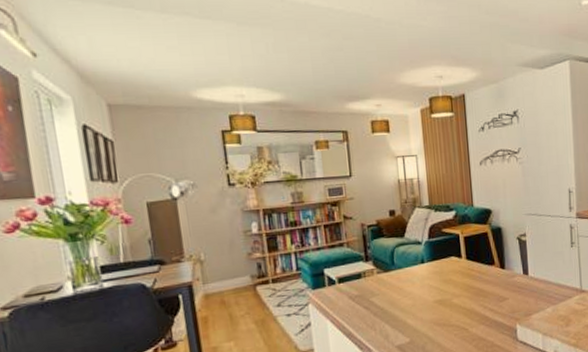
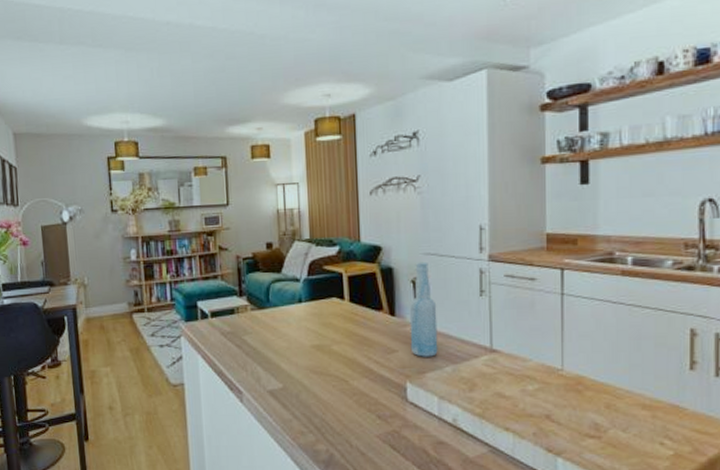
bottle: none [517,221,541,302] -> present [409,261,438,357]

